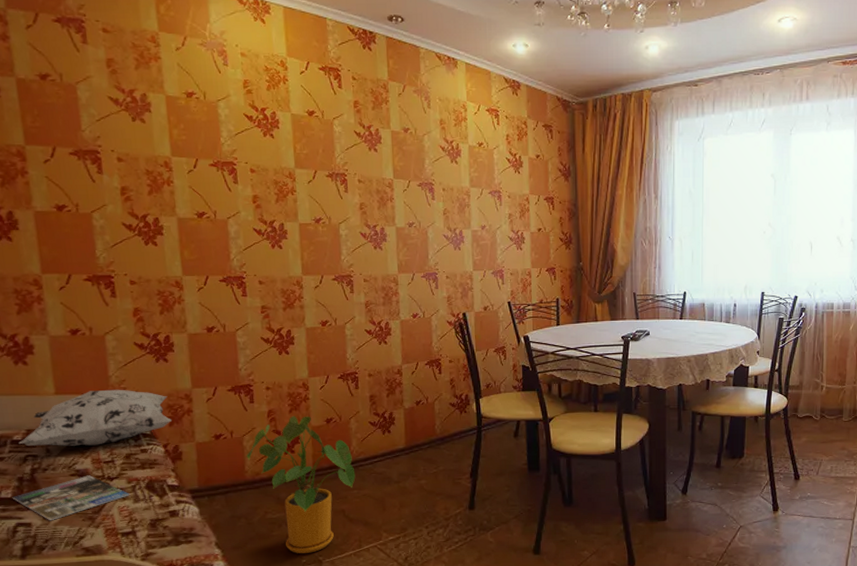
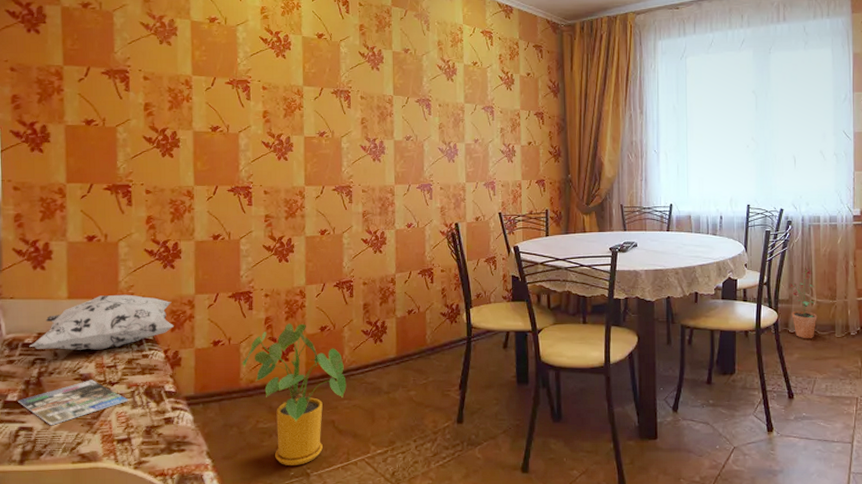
potted plant: none [801,354,826,423] -> present [790,267,818,338]

